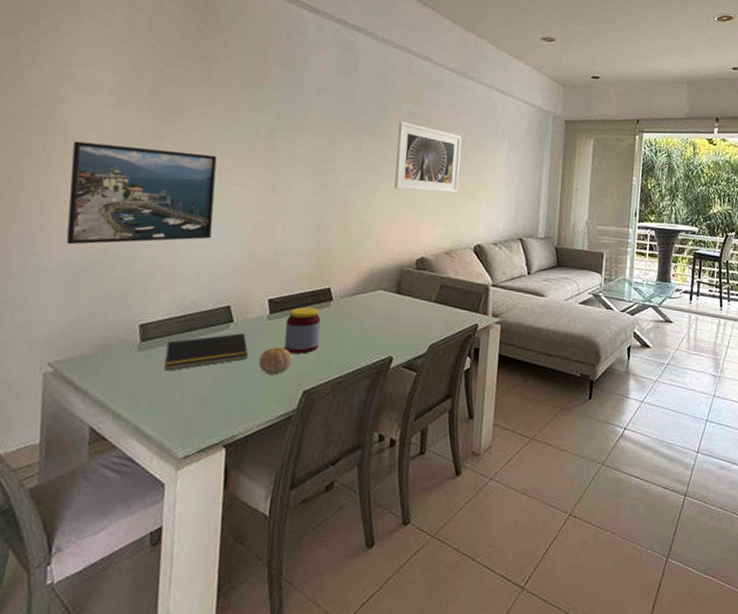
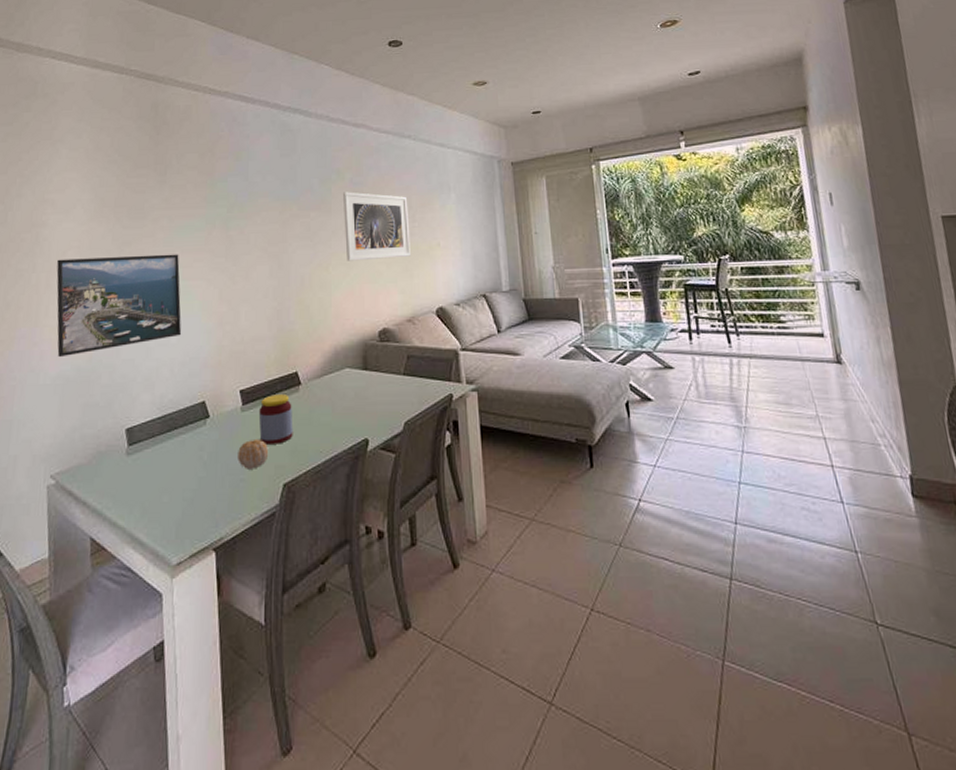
notepad: present [164,333,249,371] -> none [151,428,227,474]

